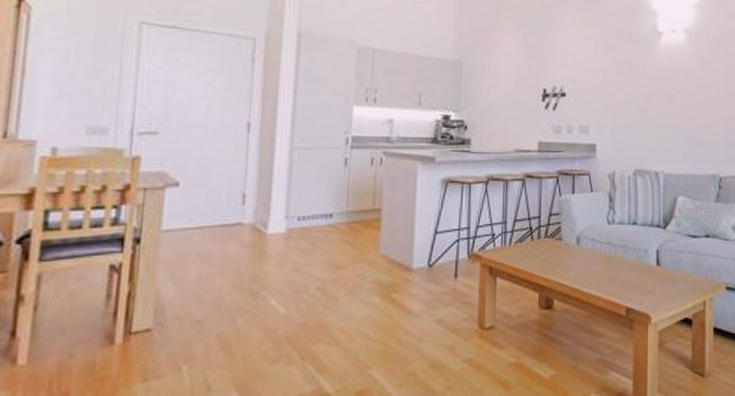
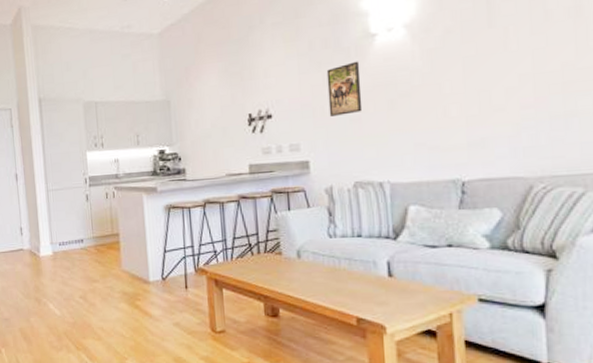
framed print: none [618,54,647,104] -> present [326,61,363,117]

